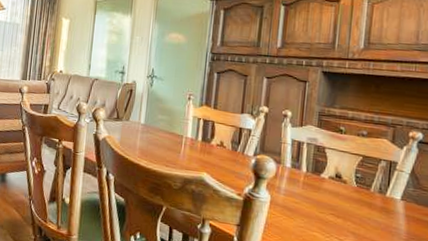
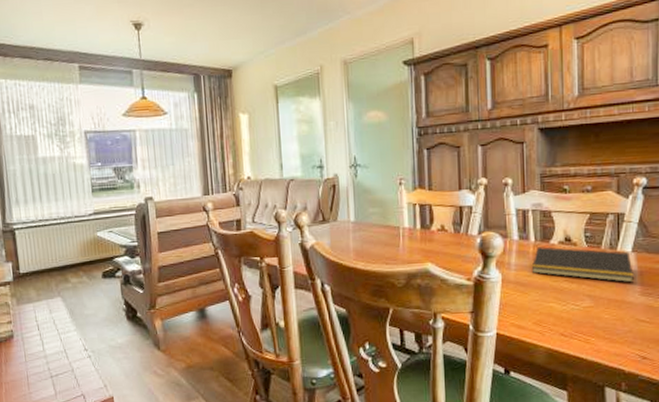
notepad: none [299,178,400,230] -> present [531,246,634,283]

